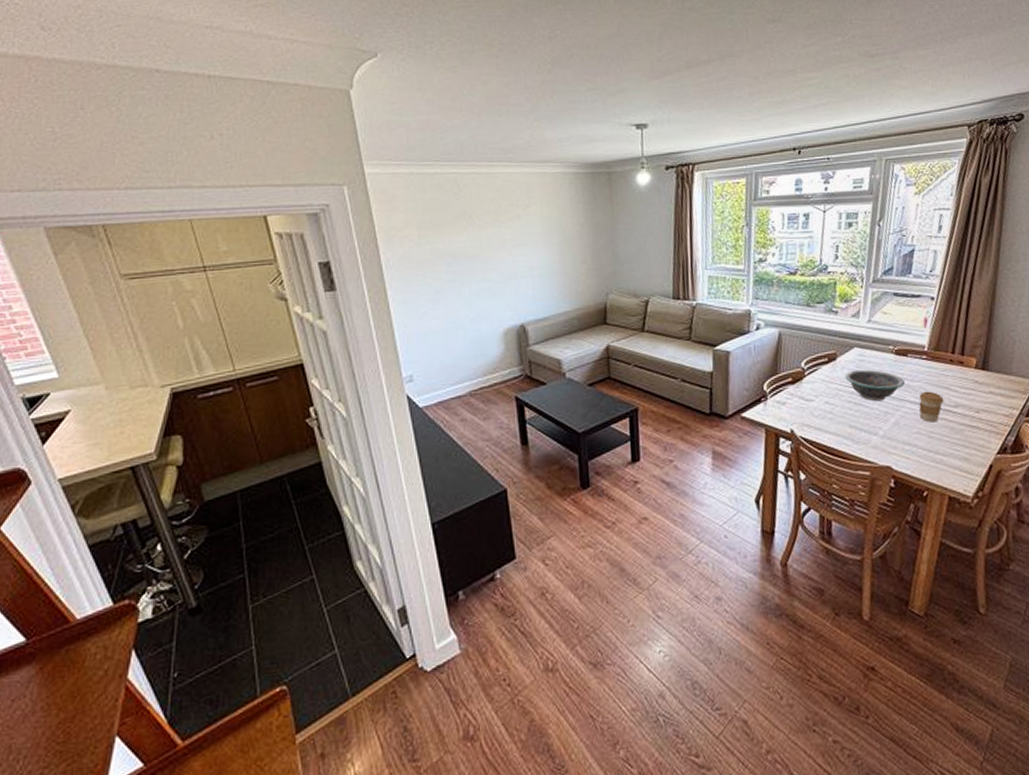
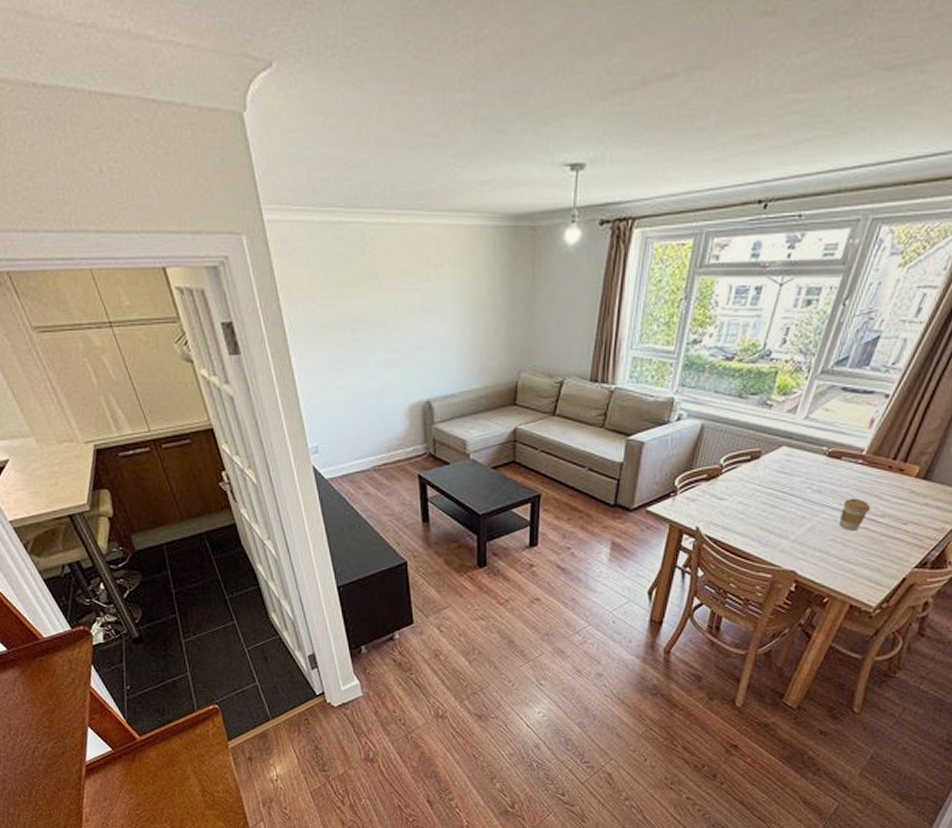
decorative bowl: present [844,369,905,402] -> none [765,470,831,505]

